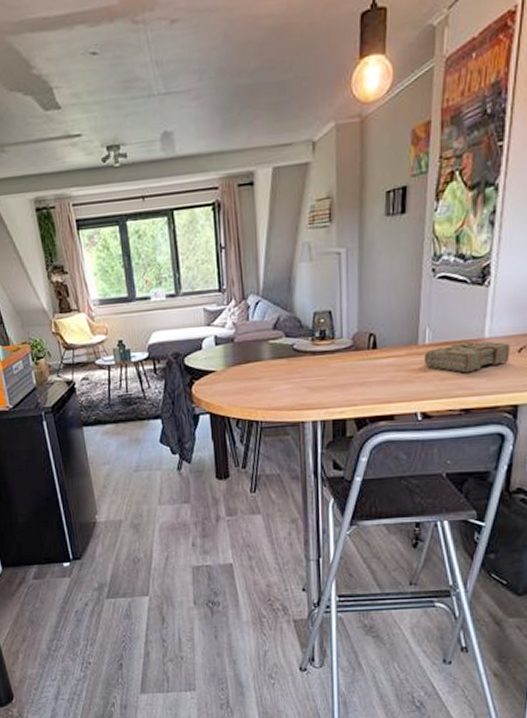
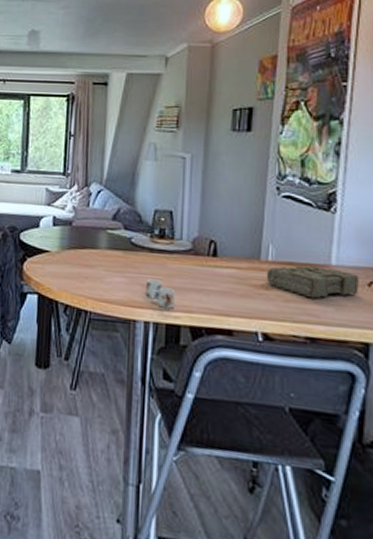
mug: none [311,380,339,406] -> present [146,279,175,309]

